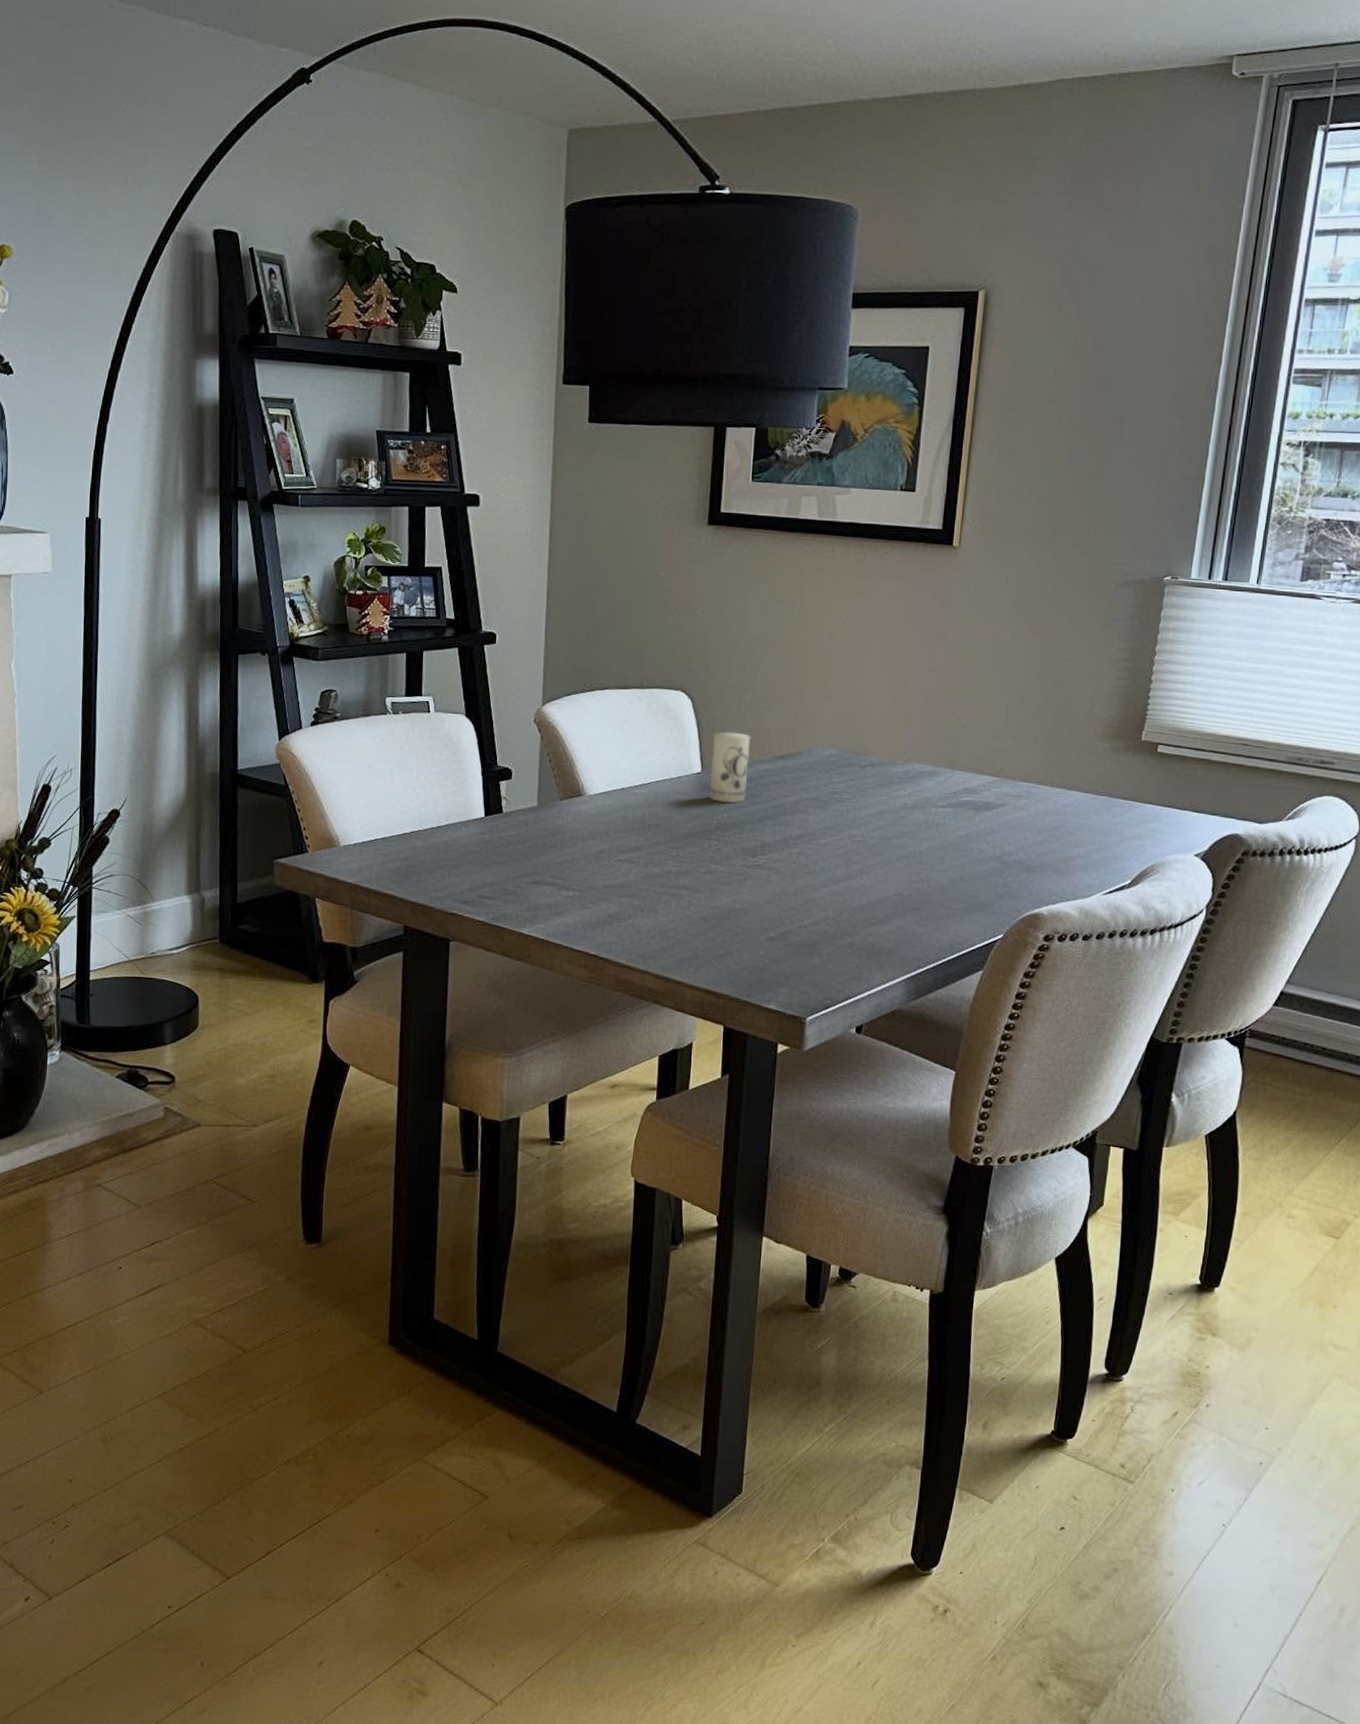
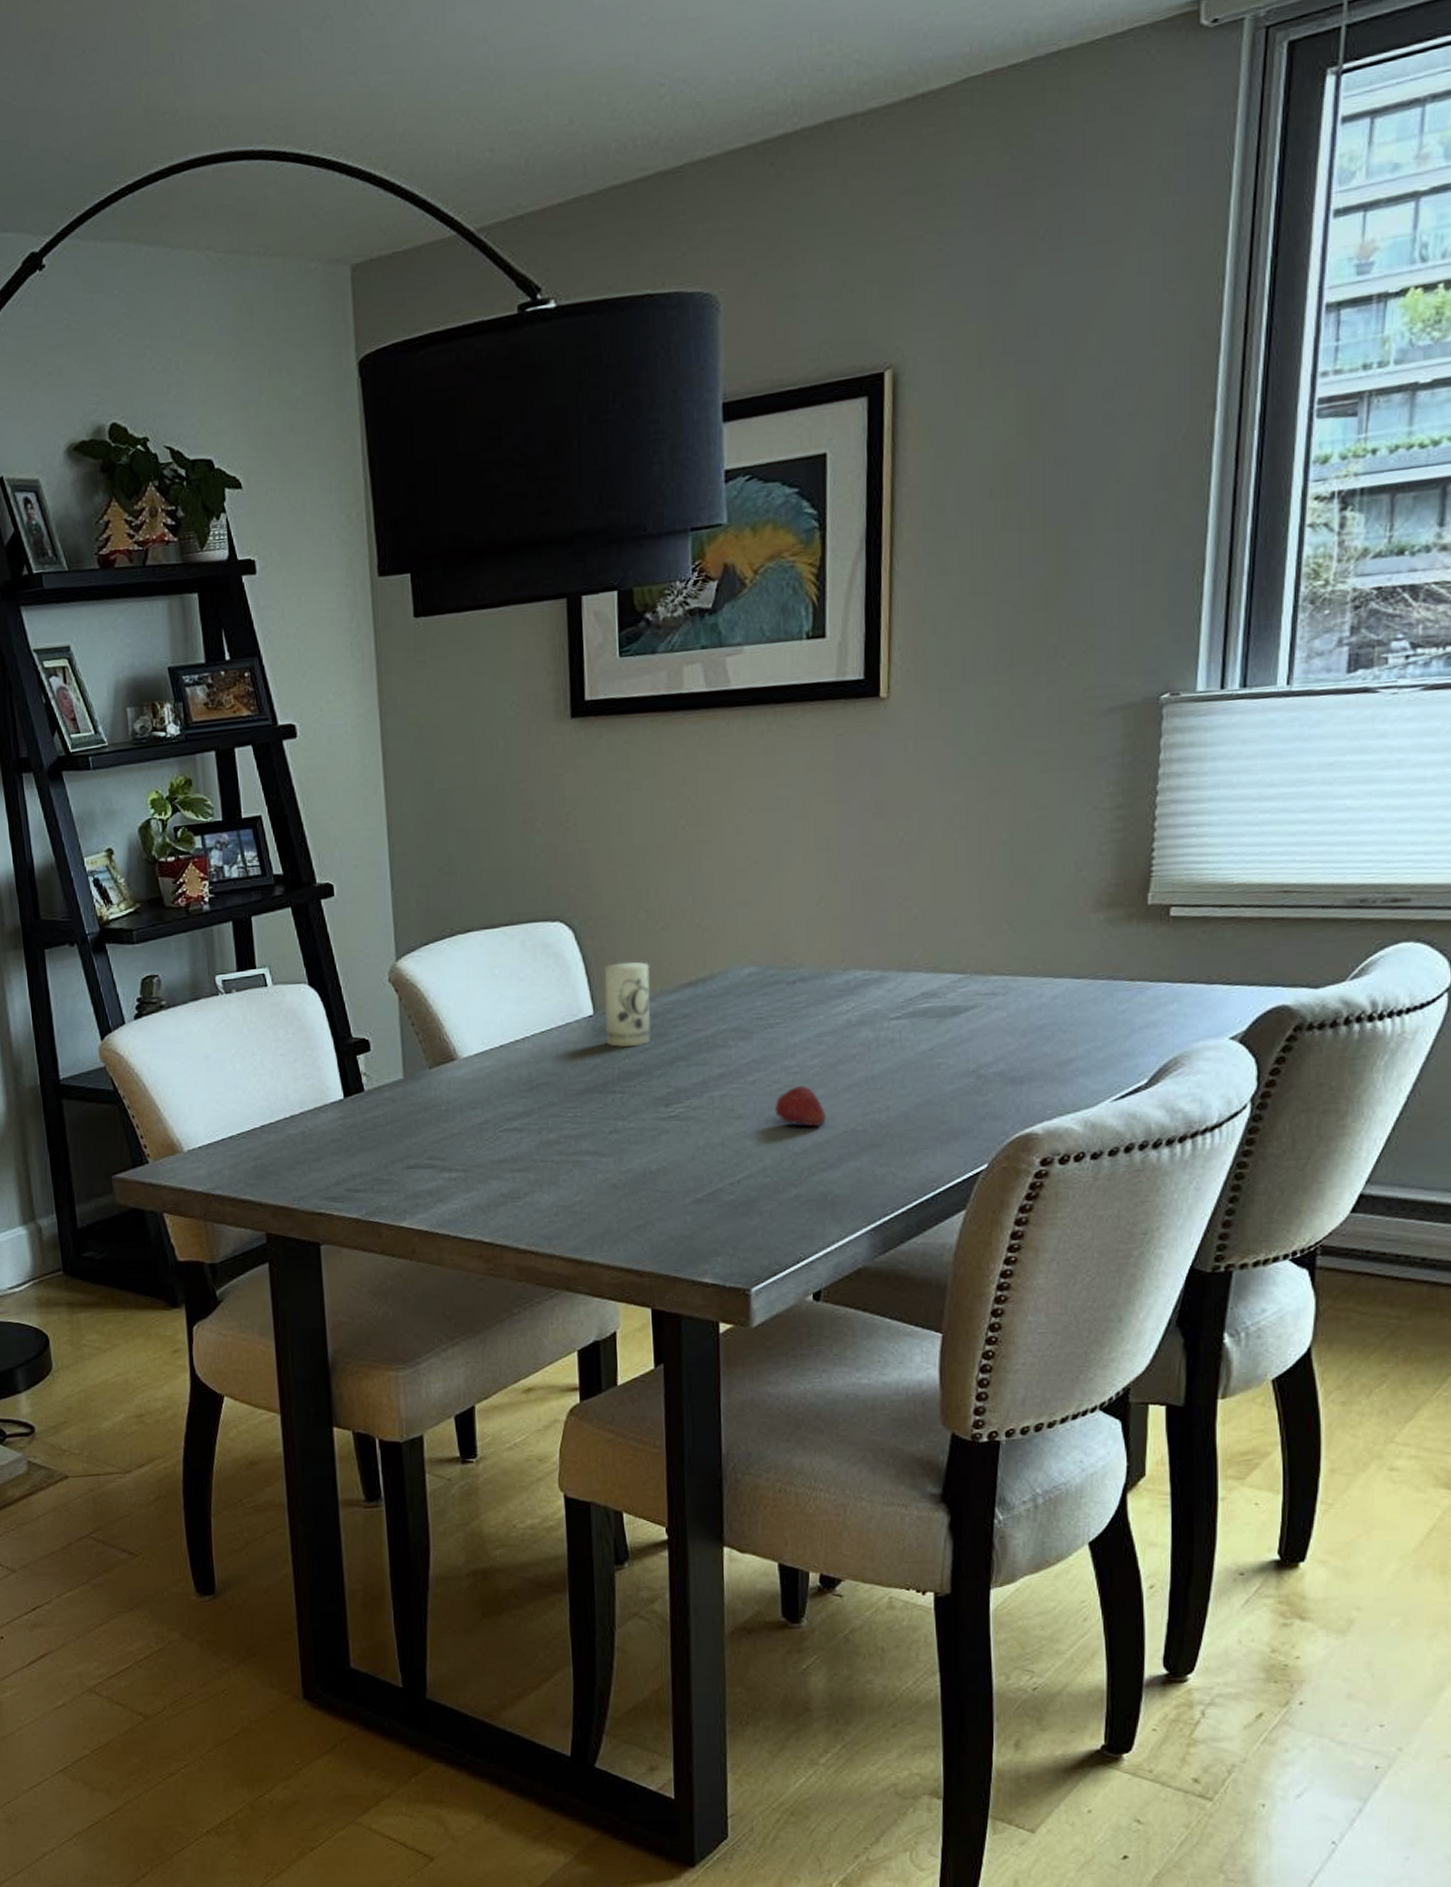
fruit: none [840,853,880,887] -> present [775,1086,826,1126]

